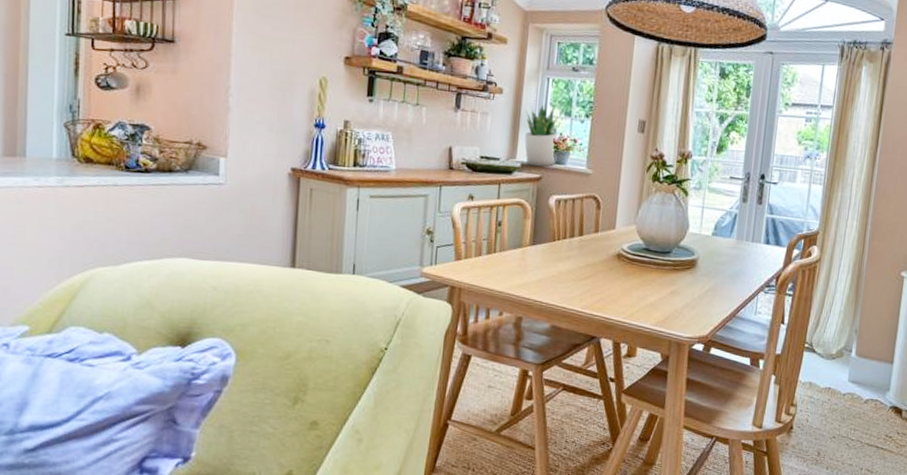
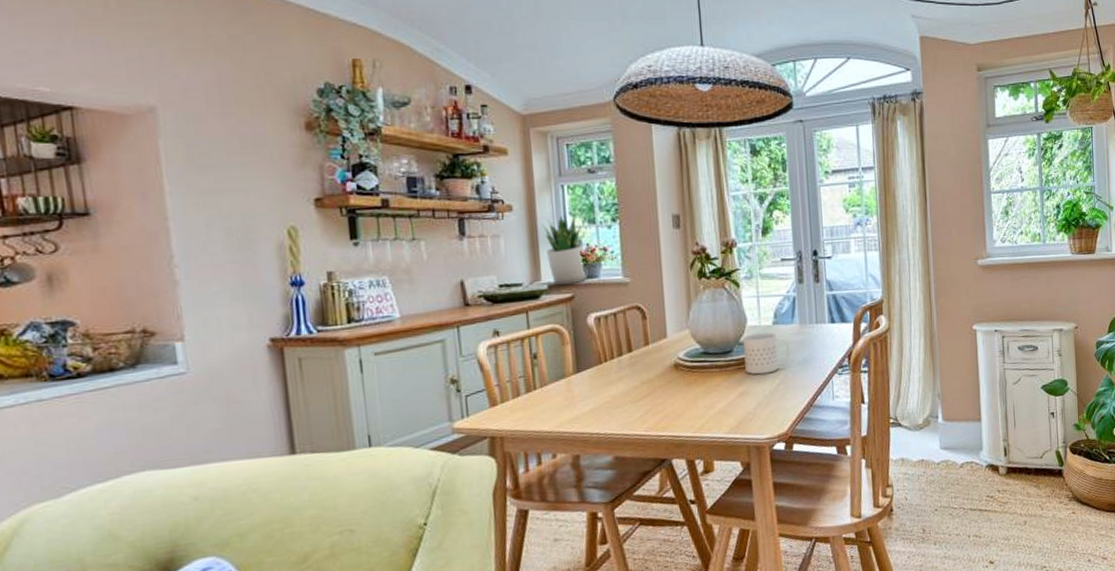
mug: none [679,240,724,279] -> present [742,332,790,375]

